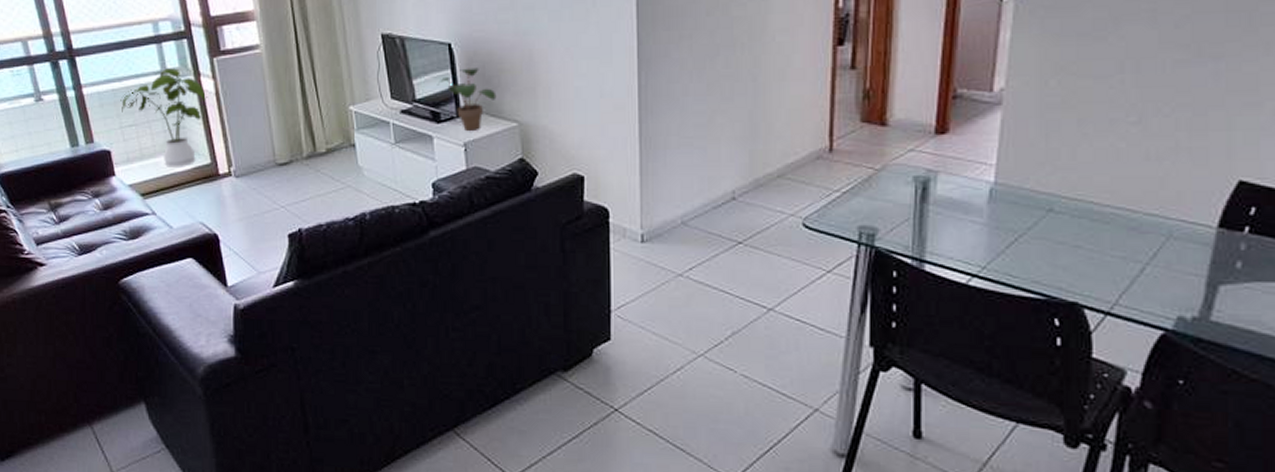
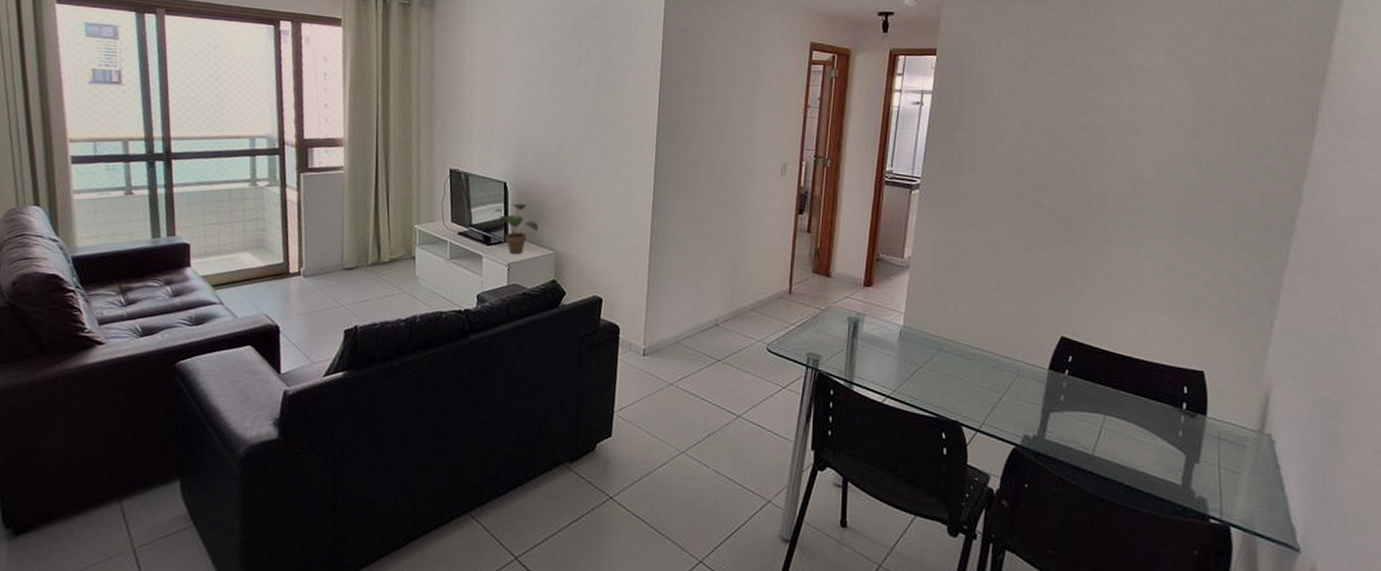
house plant: present [120,68,209,169] -> none [207,178,291,265]

